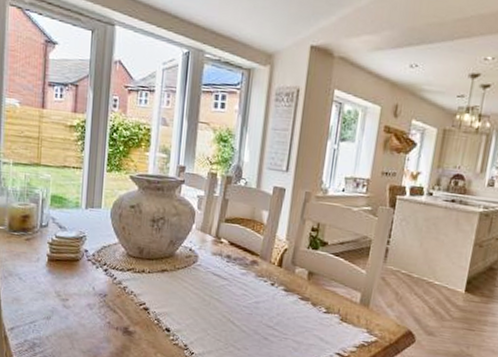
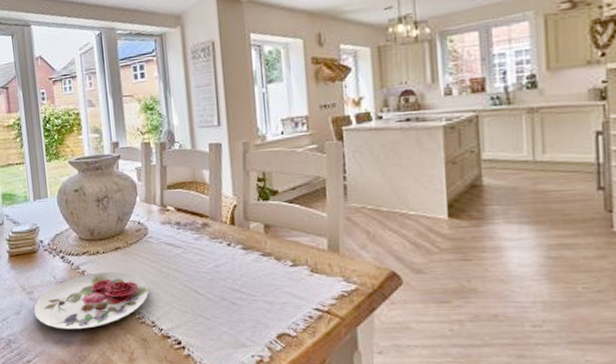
plate: none [66,290,187,343] -> present [34,272,149,330]

